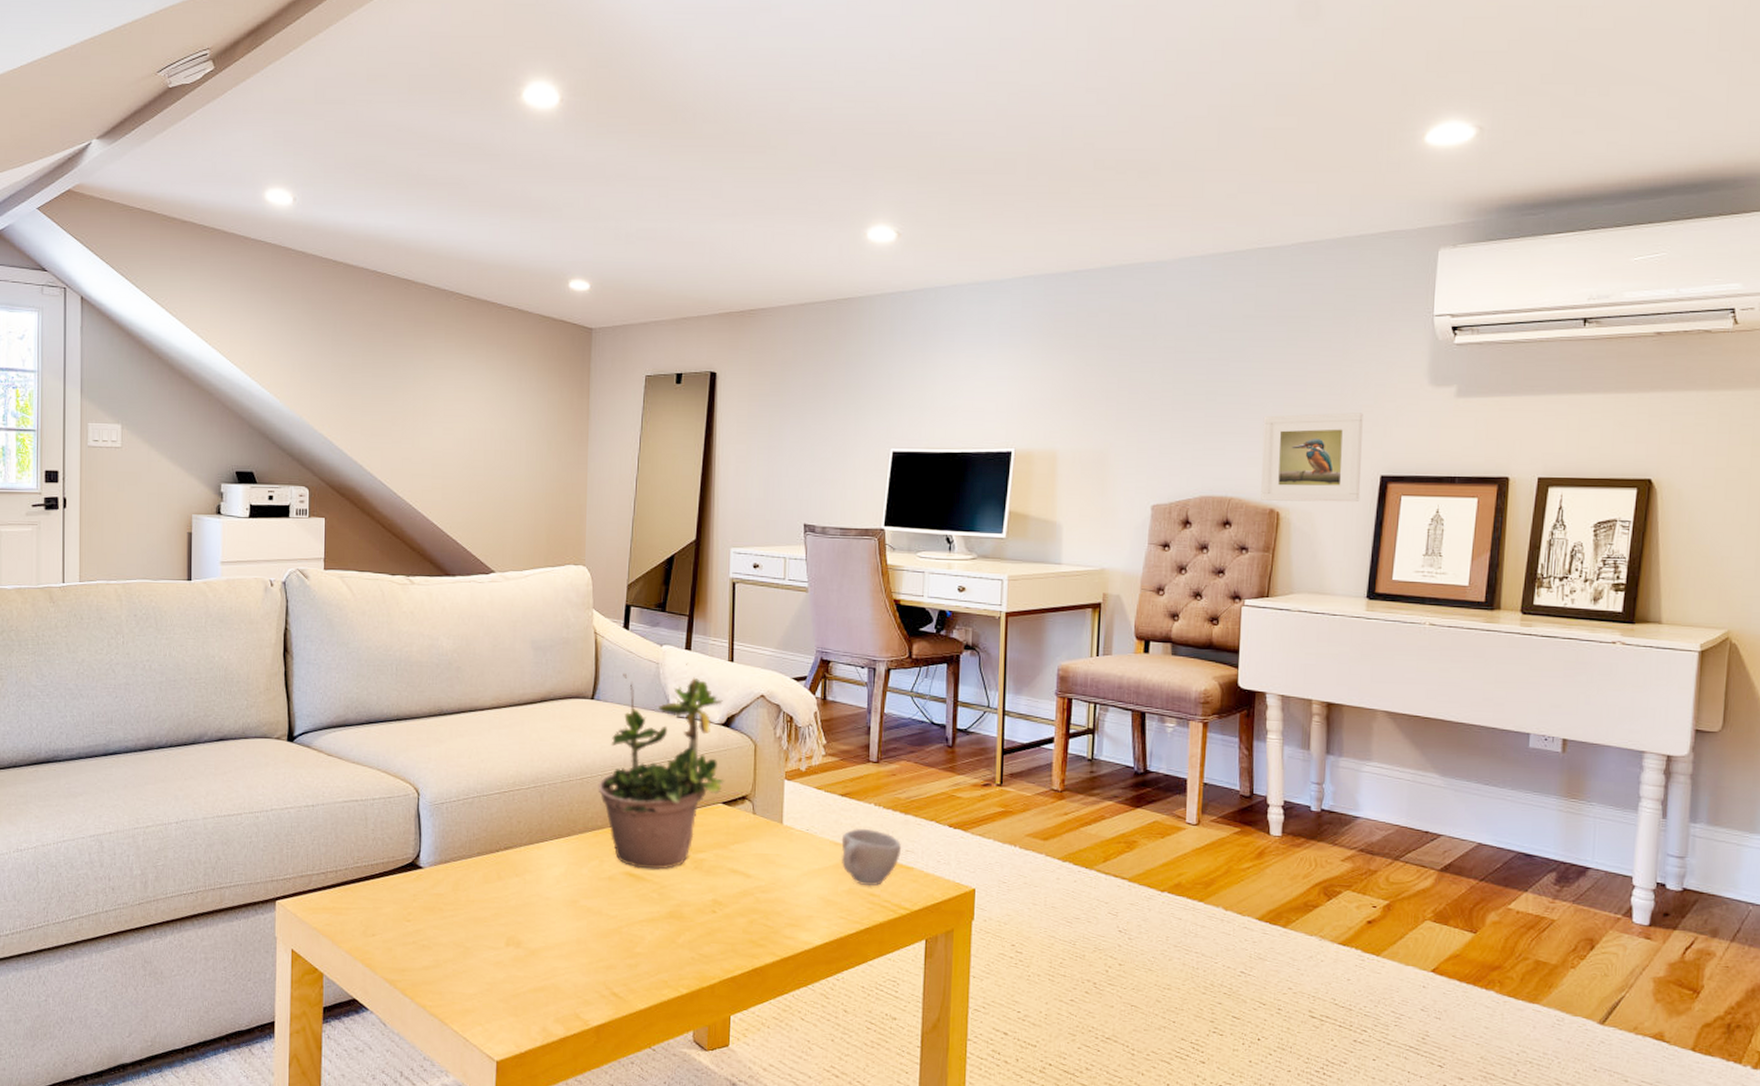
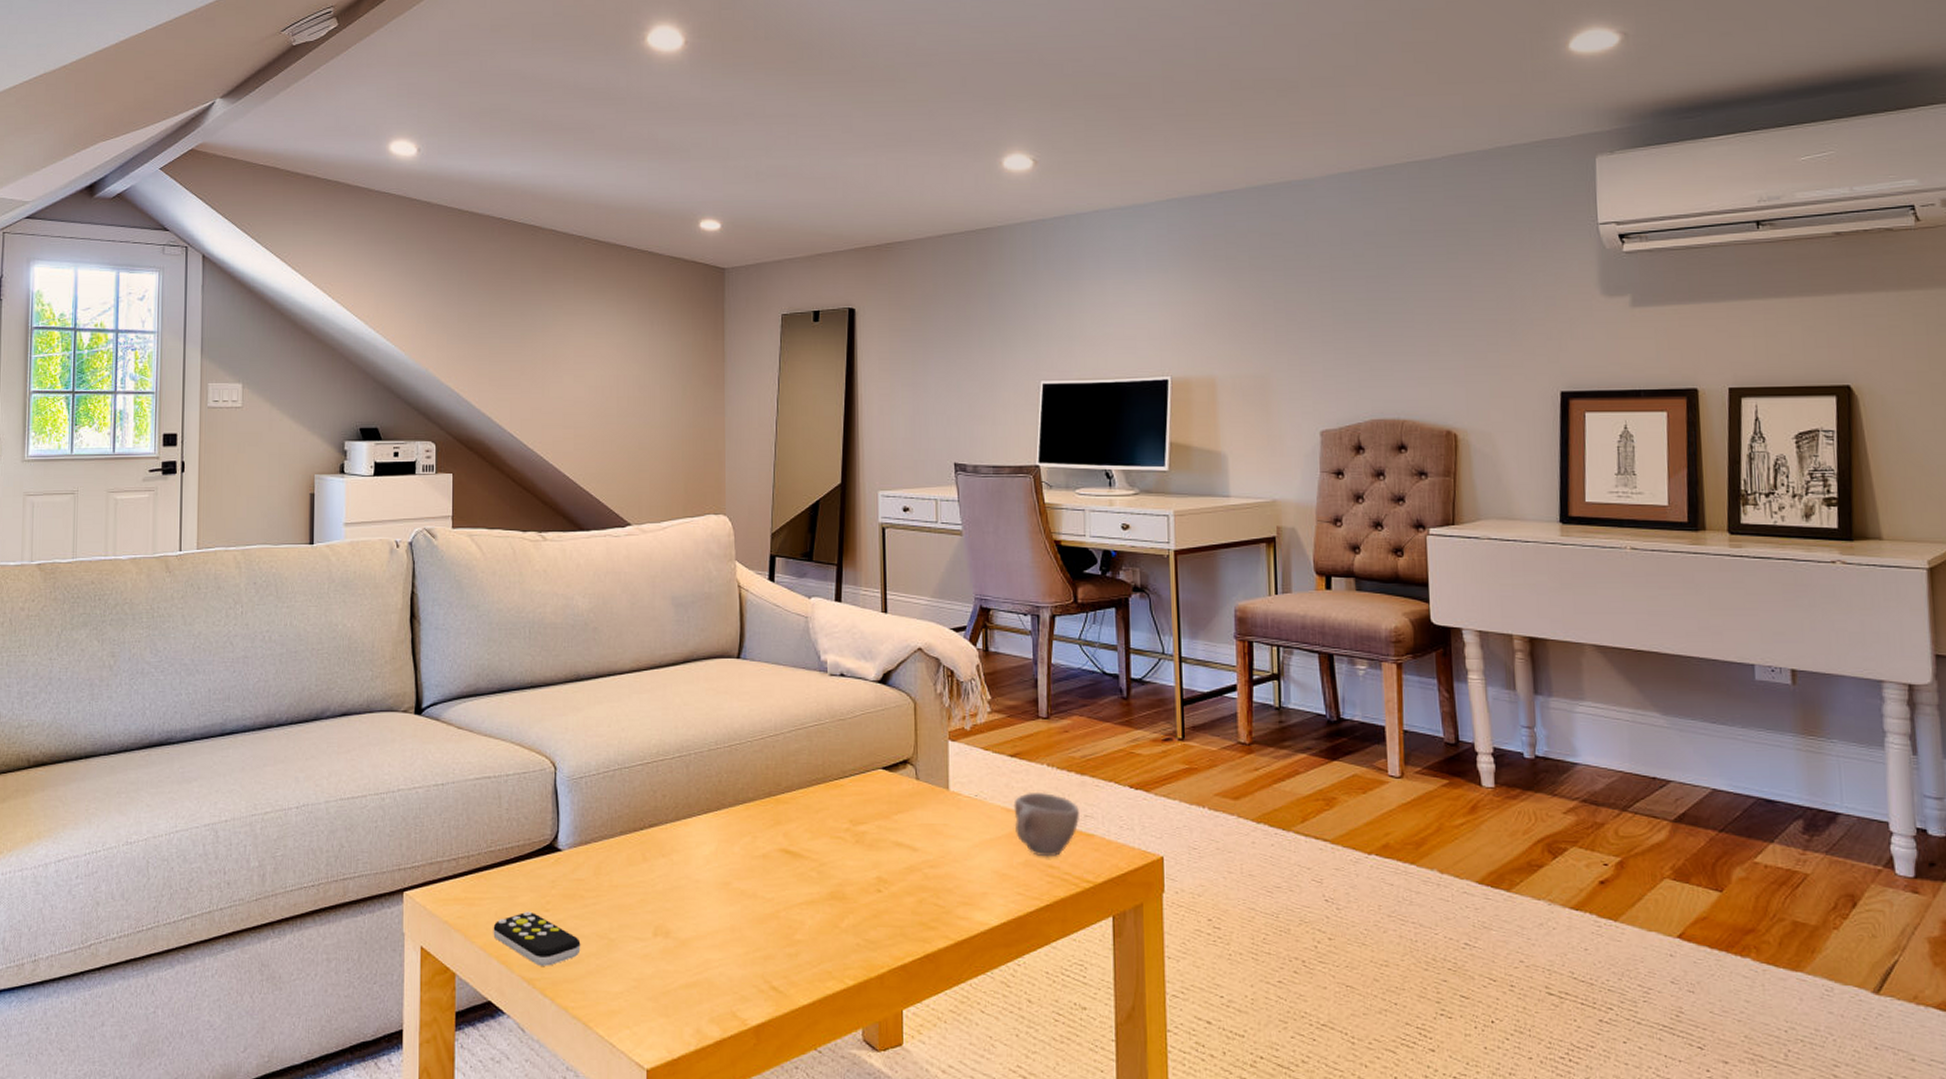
remote control: none [358,921,439,970] -> present [493,911,581,966]
potted plant: present [598,663,724,869] -> none [747,615,884,845]
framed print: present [1261,412,1363,503] -> none [1430,327,1542,422]

